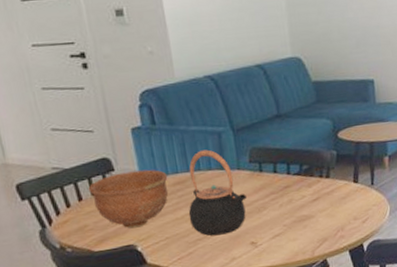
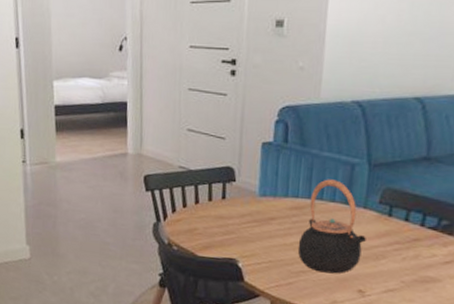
bowl: present [88,169,169,228] -> none [206,185,287,243]

